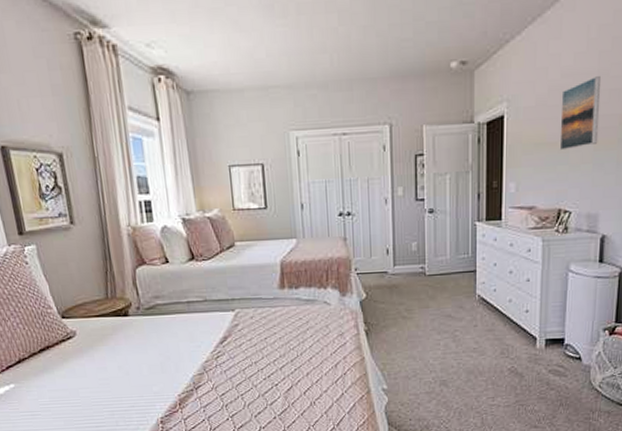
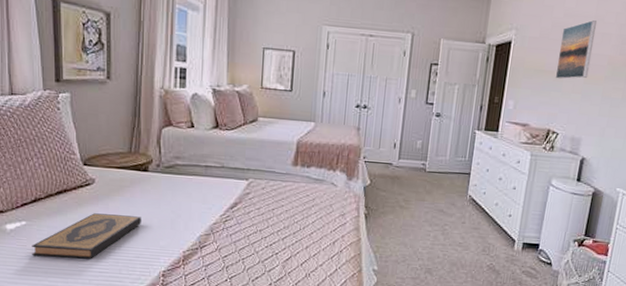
hardback book: none [24,364,130,418] -> present [32,213,141,259]

